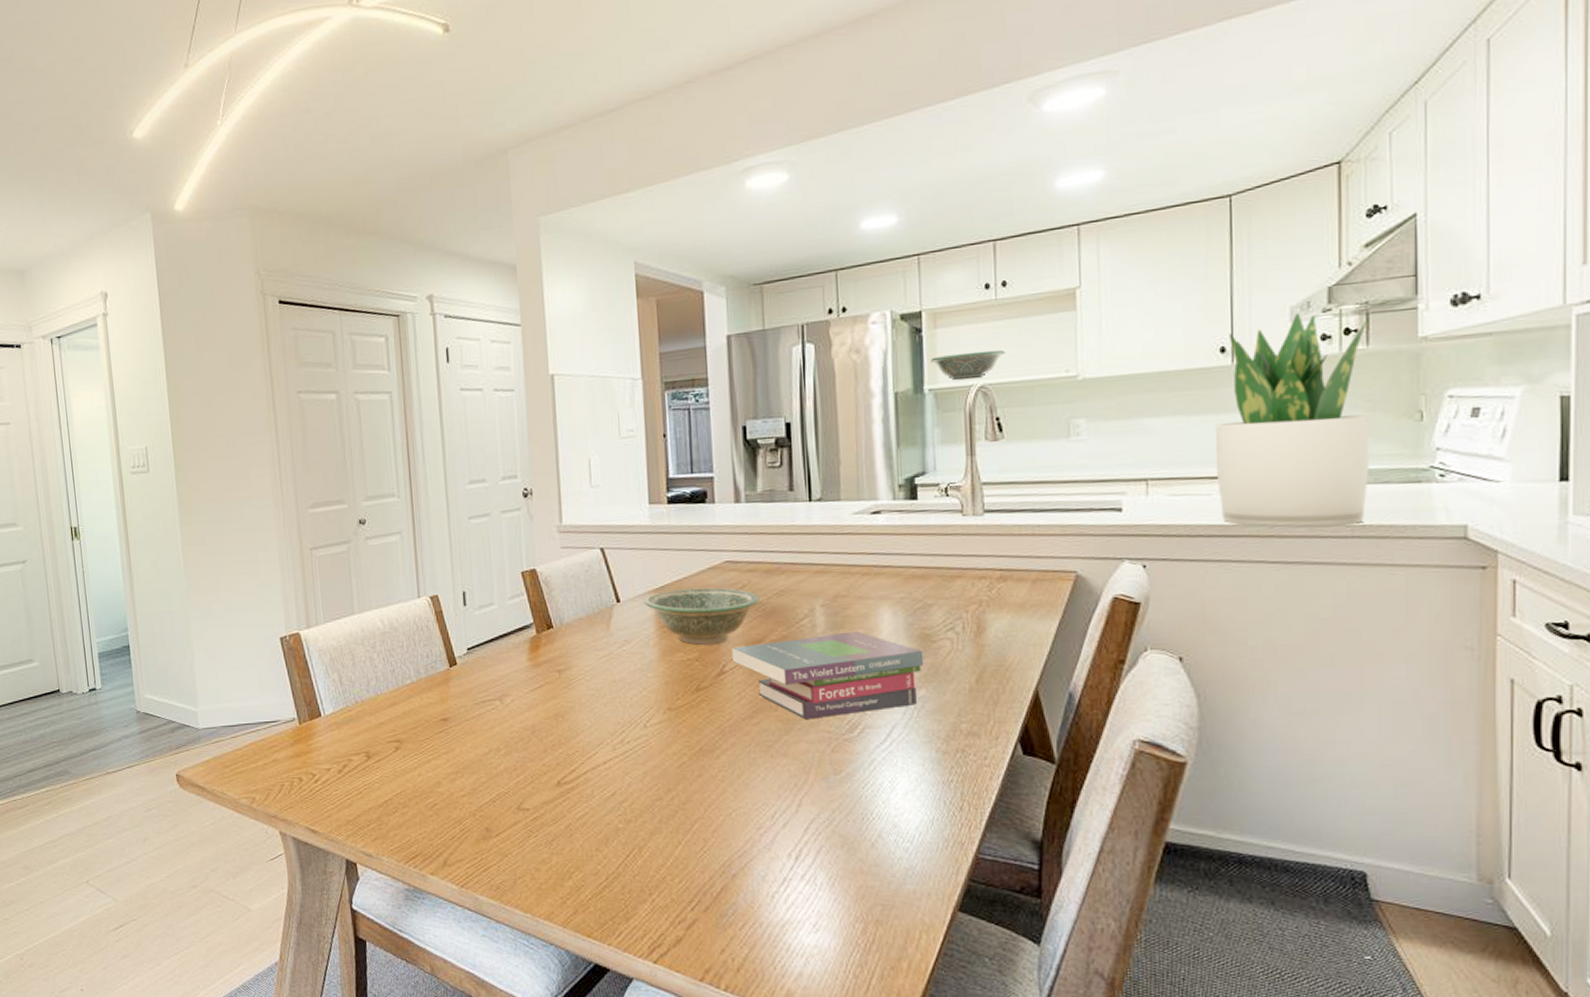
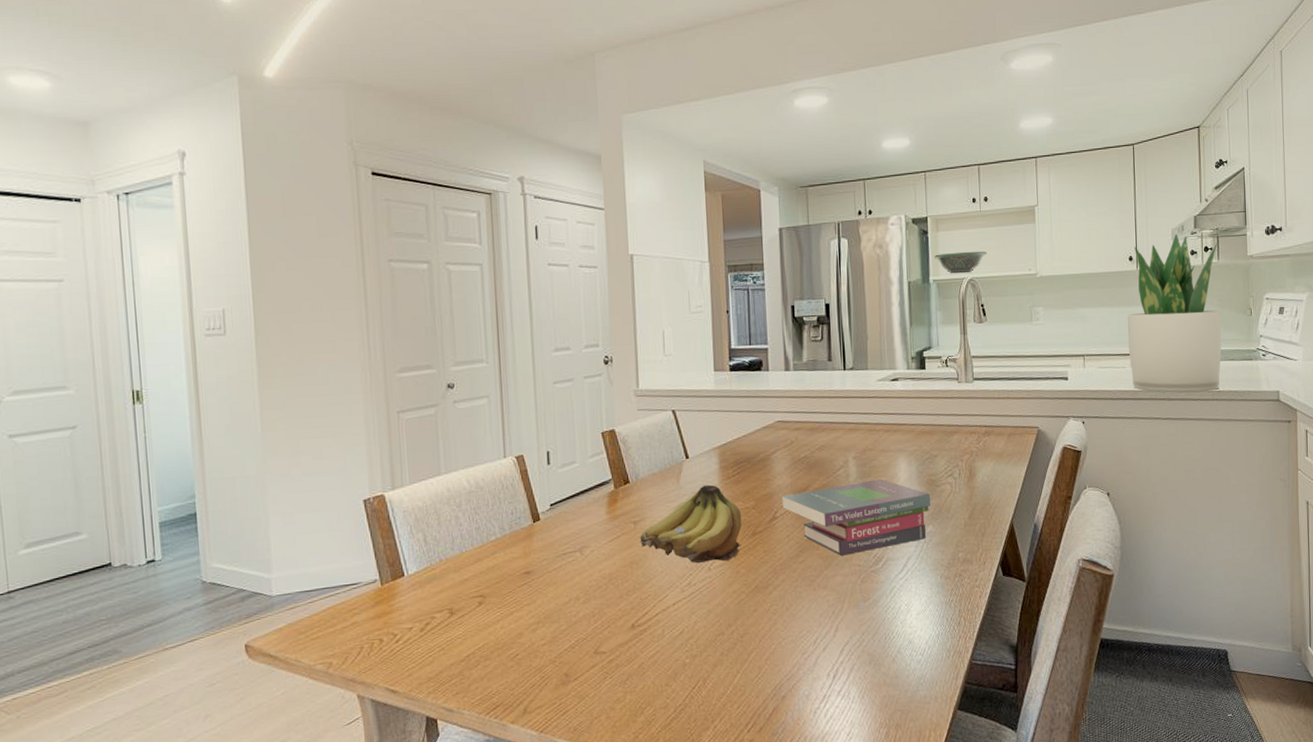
fruit: none [565,632,683,720] -> present [640,484,742,564]
bowl: present [644,587,760,646] -> none [709,444,805,495]

